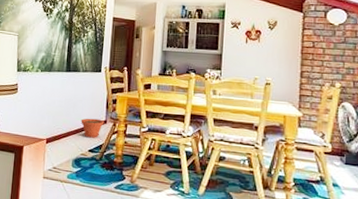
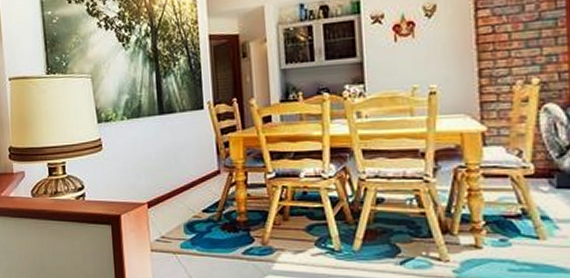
plant pot: present [81,118,104,138] -> none [187,169,217,195]

